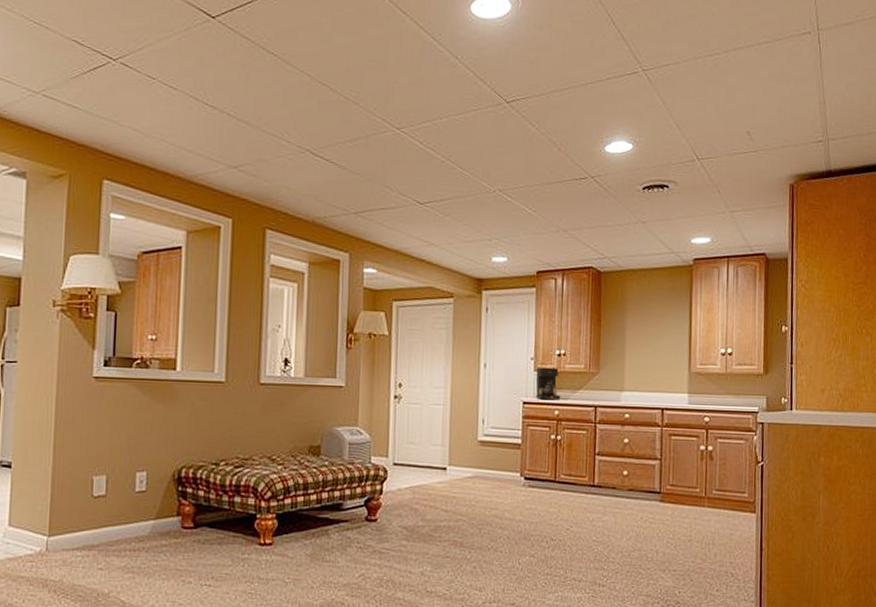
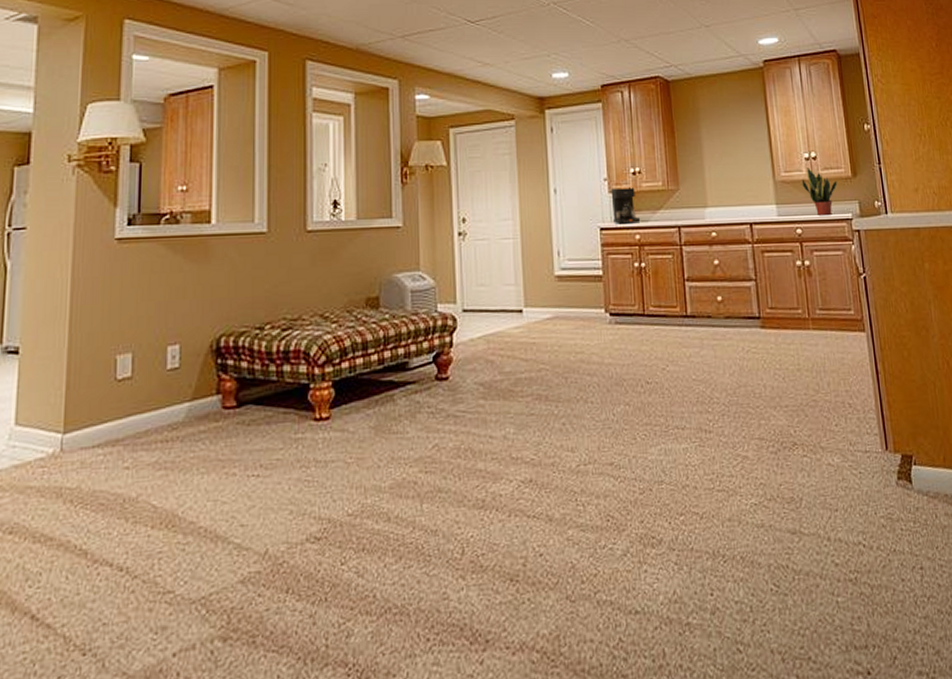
potted plant: none [715,362,749,408] -> present [801,168,838,217]

